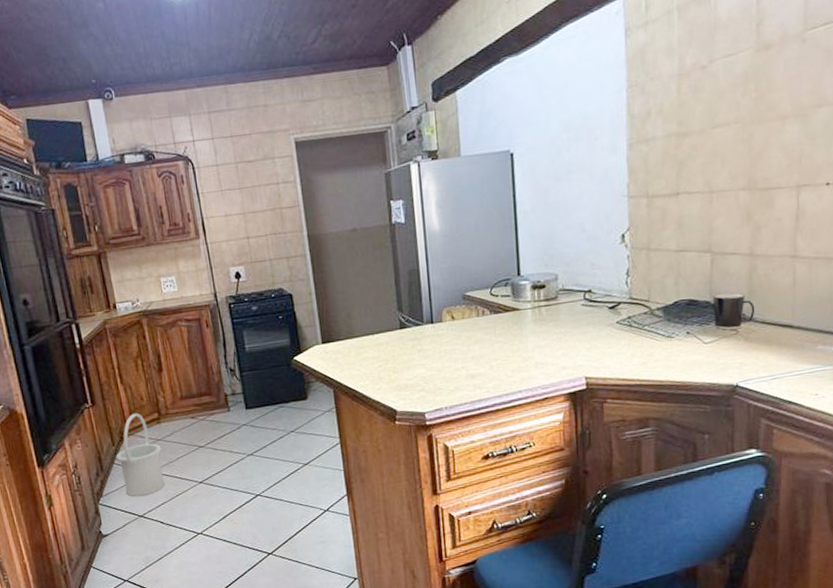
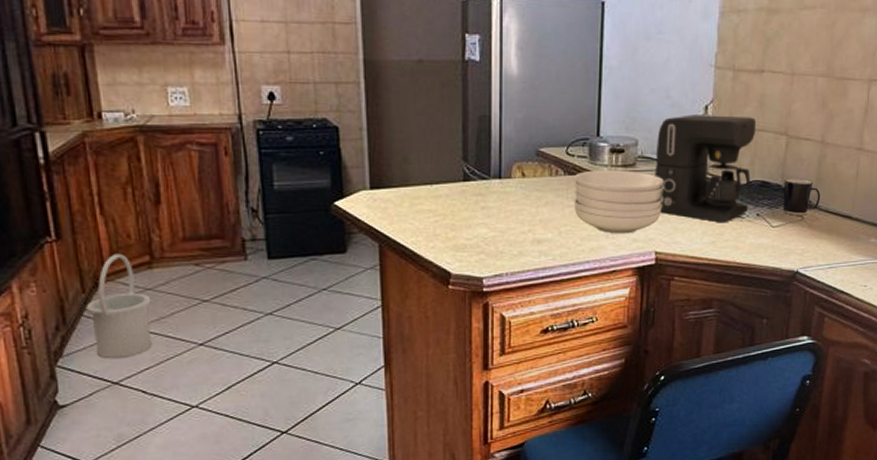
bowl: none [499,303,589,364] -> present [573,170,665,234]
coffee maker: none [576,239,678,344] -> present [654,115,757,223]

